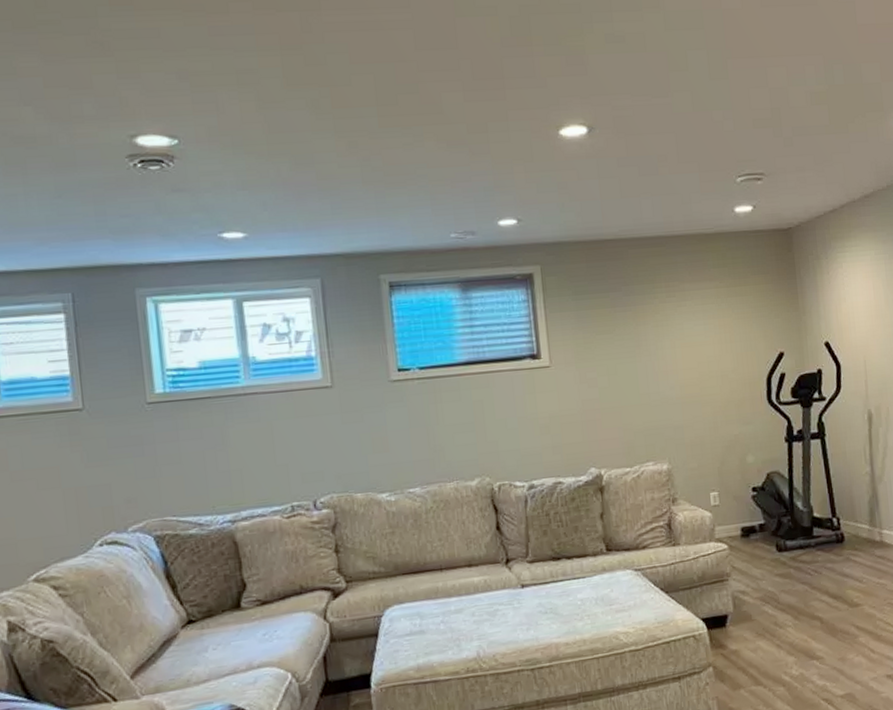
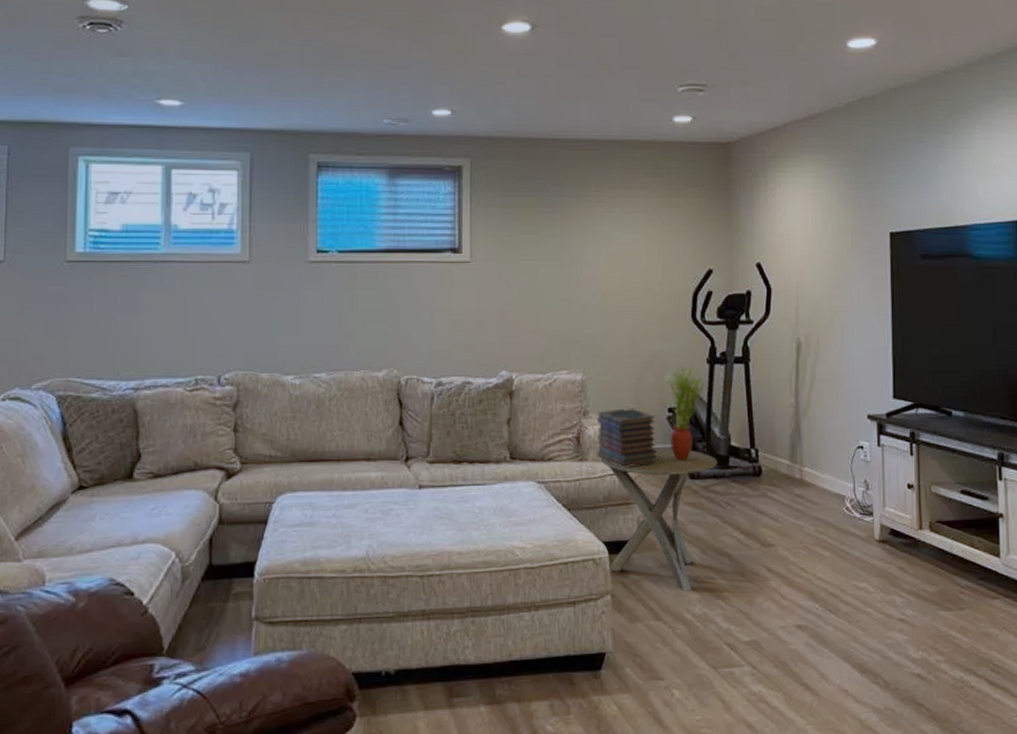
book stack: none [685,491,746,549] -> present [596,408,658,469]
side table: none [692,524,803,657] -> present [601,447,718,592]
potted plant: none [749,446,784,536] -> present [667,366,704,460]

